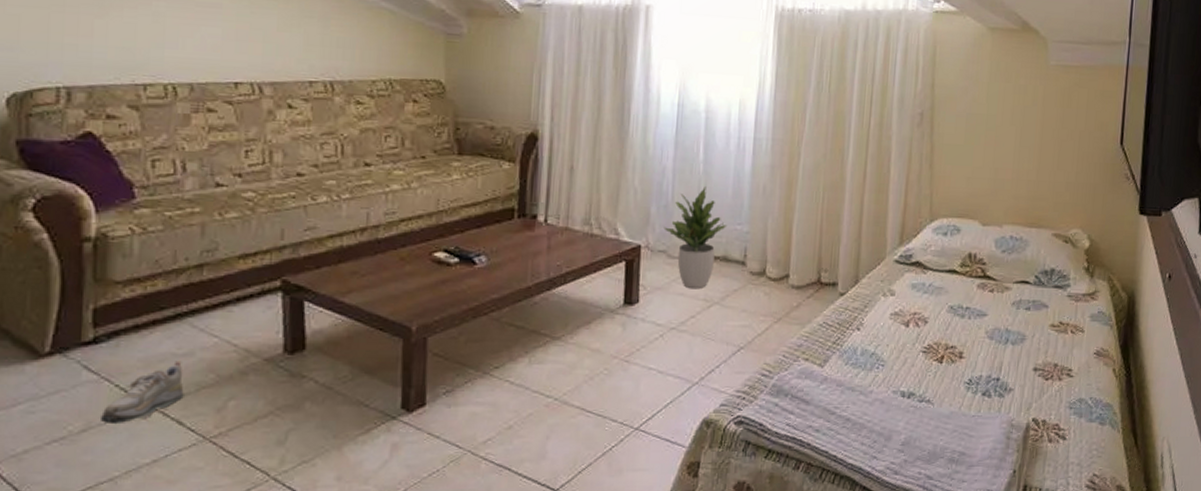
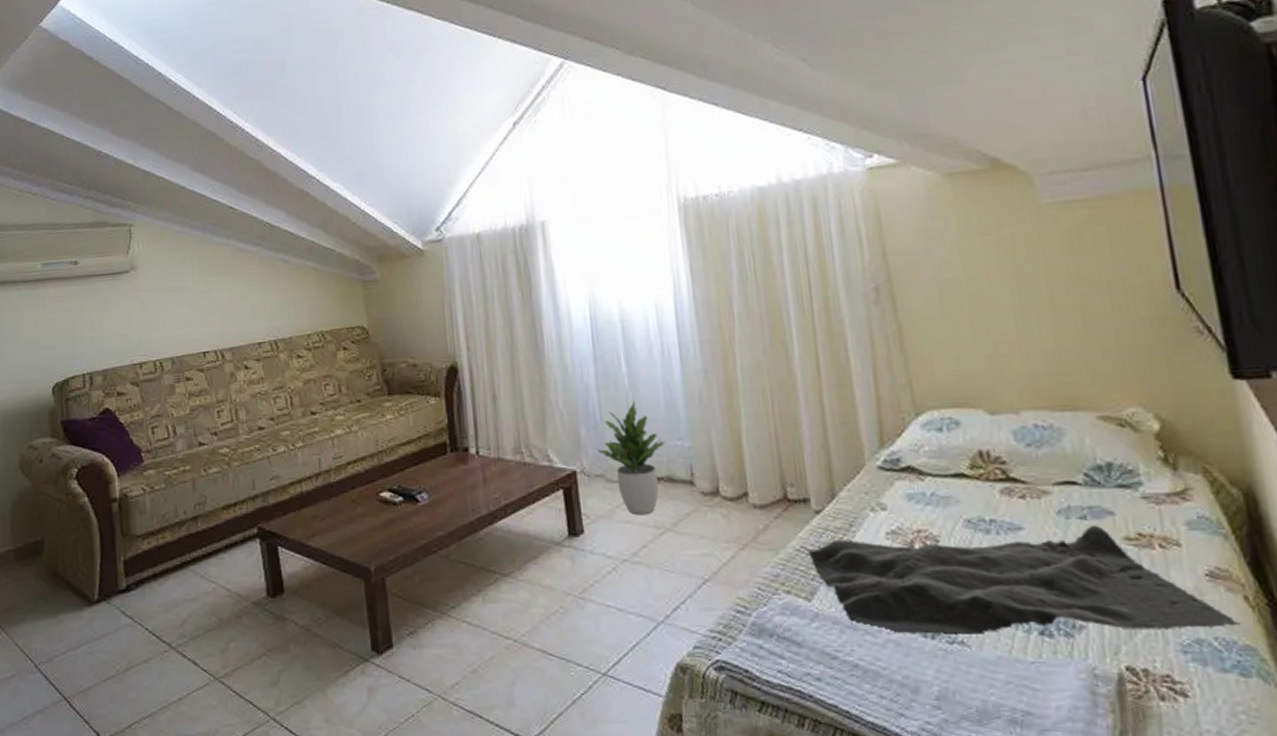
shoe: present [101,360,184,425] -> none [138,605,196,665]
towel: none [827,315,1108,395] -> present [806,526,1241,634]

